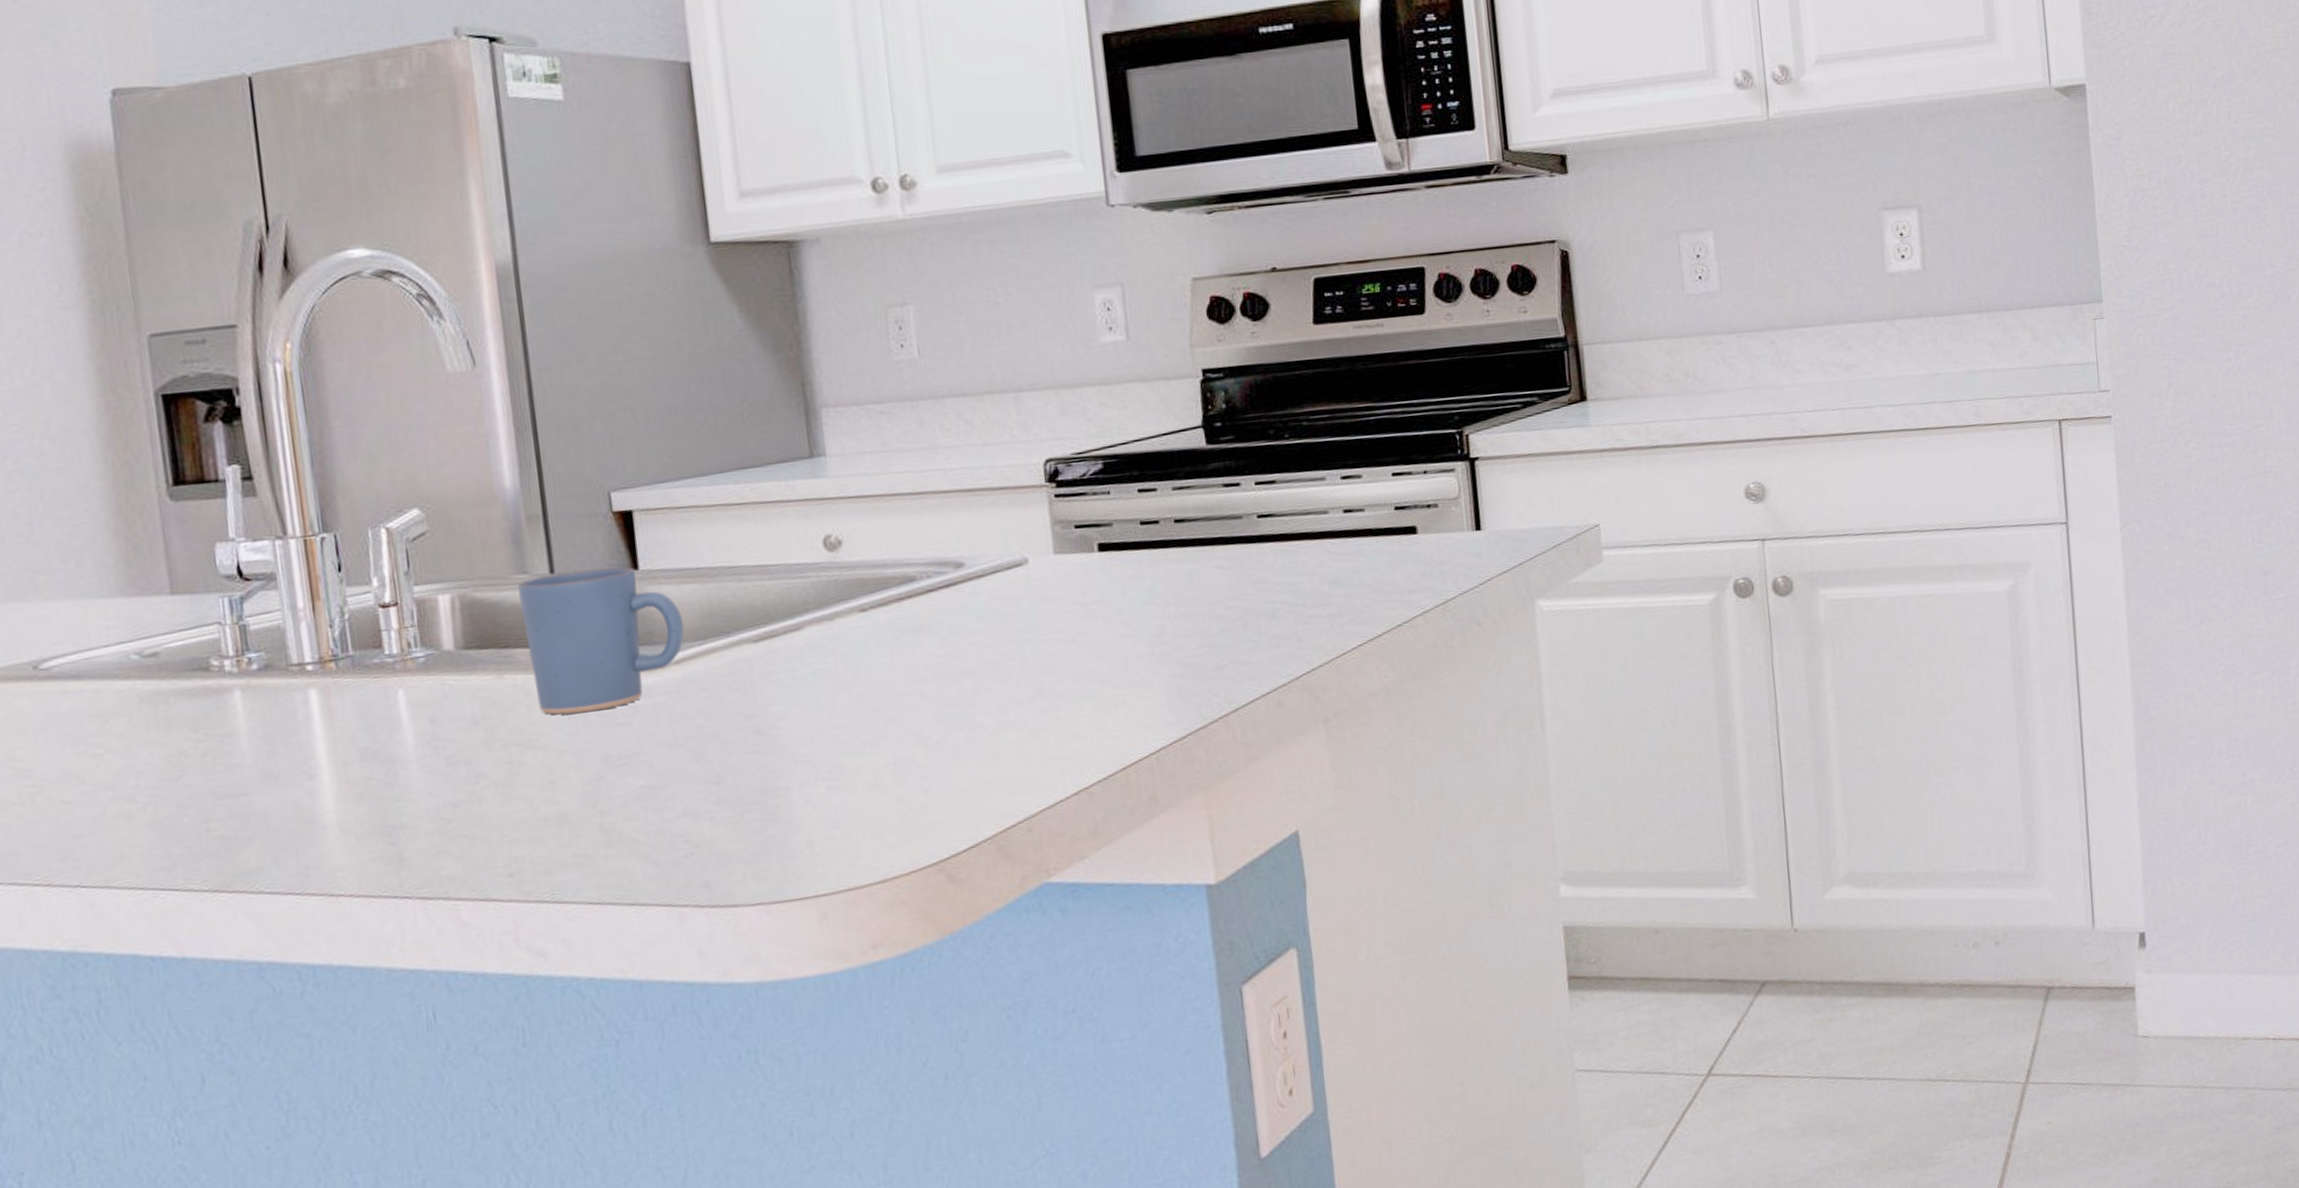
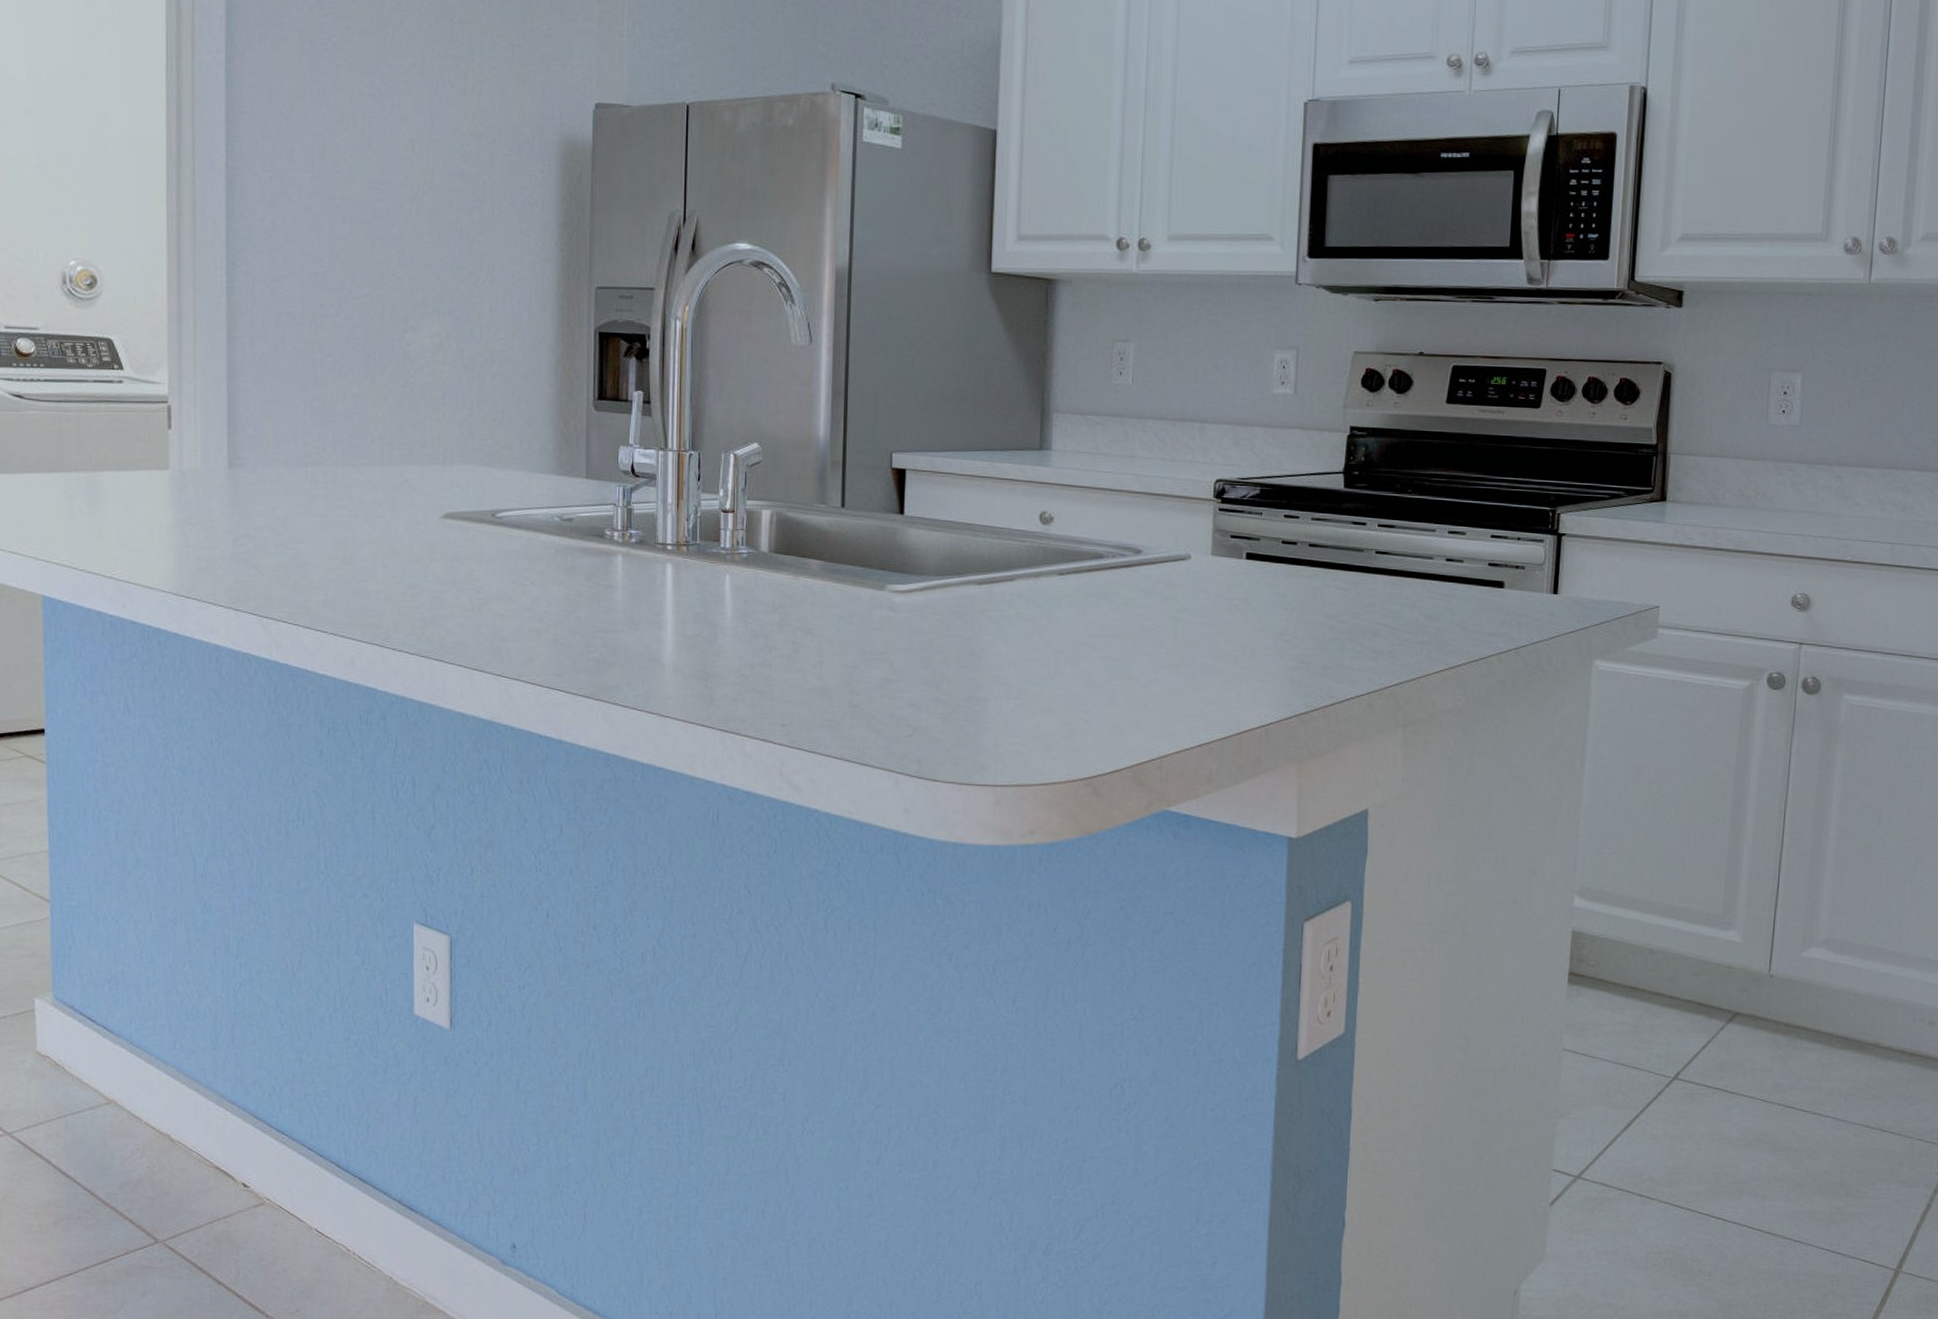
mug: present [518,567,685,715] -> none [818,508,930,616]

